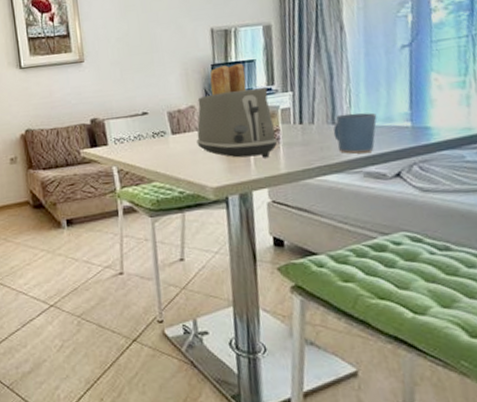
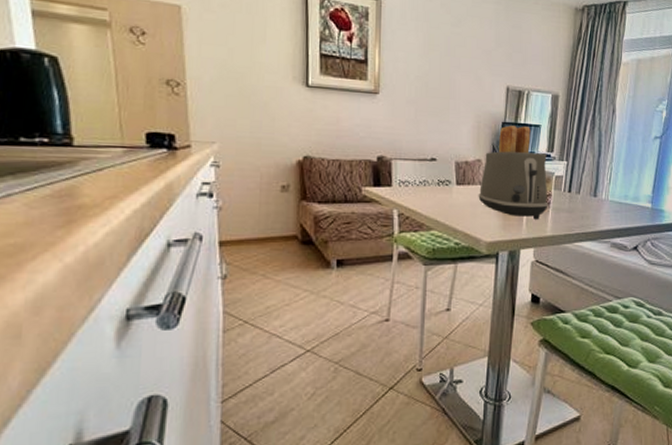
mug: present [333,113,377,154] -> none [593,189,628,225]

